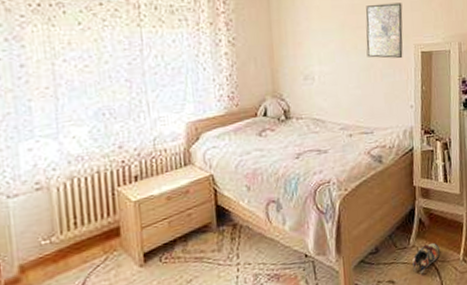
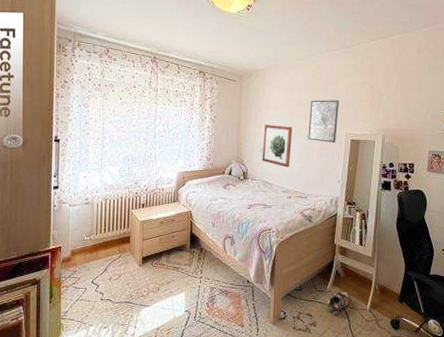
wall art: none [306,42,347,97] -> present [262,125,293,168]

